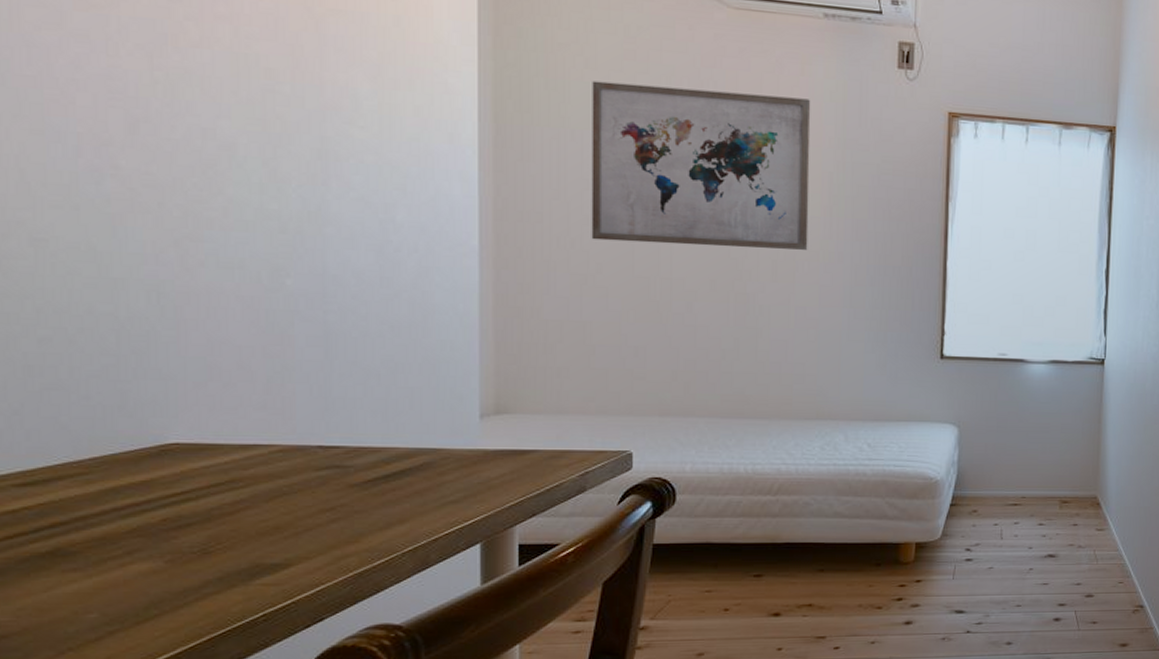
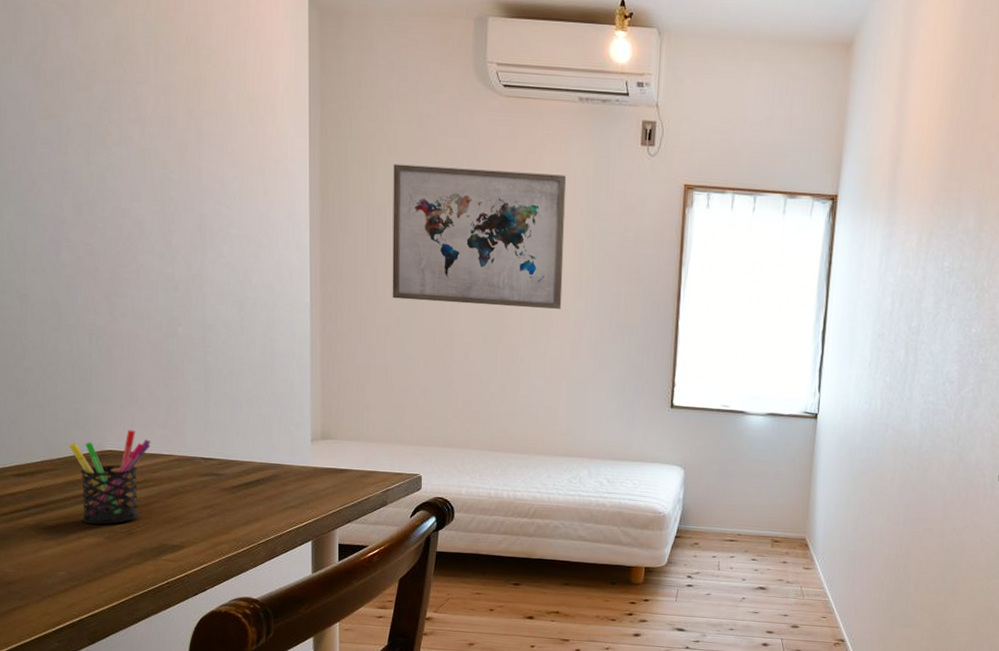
pen holder: none [109,414,242,544] -> present [69,430,151,525]

